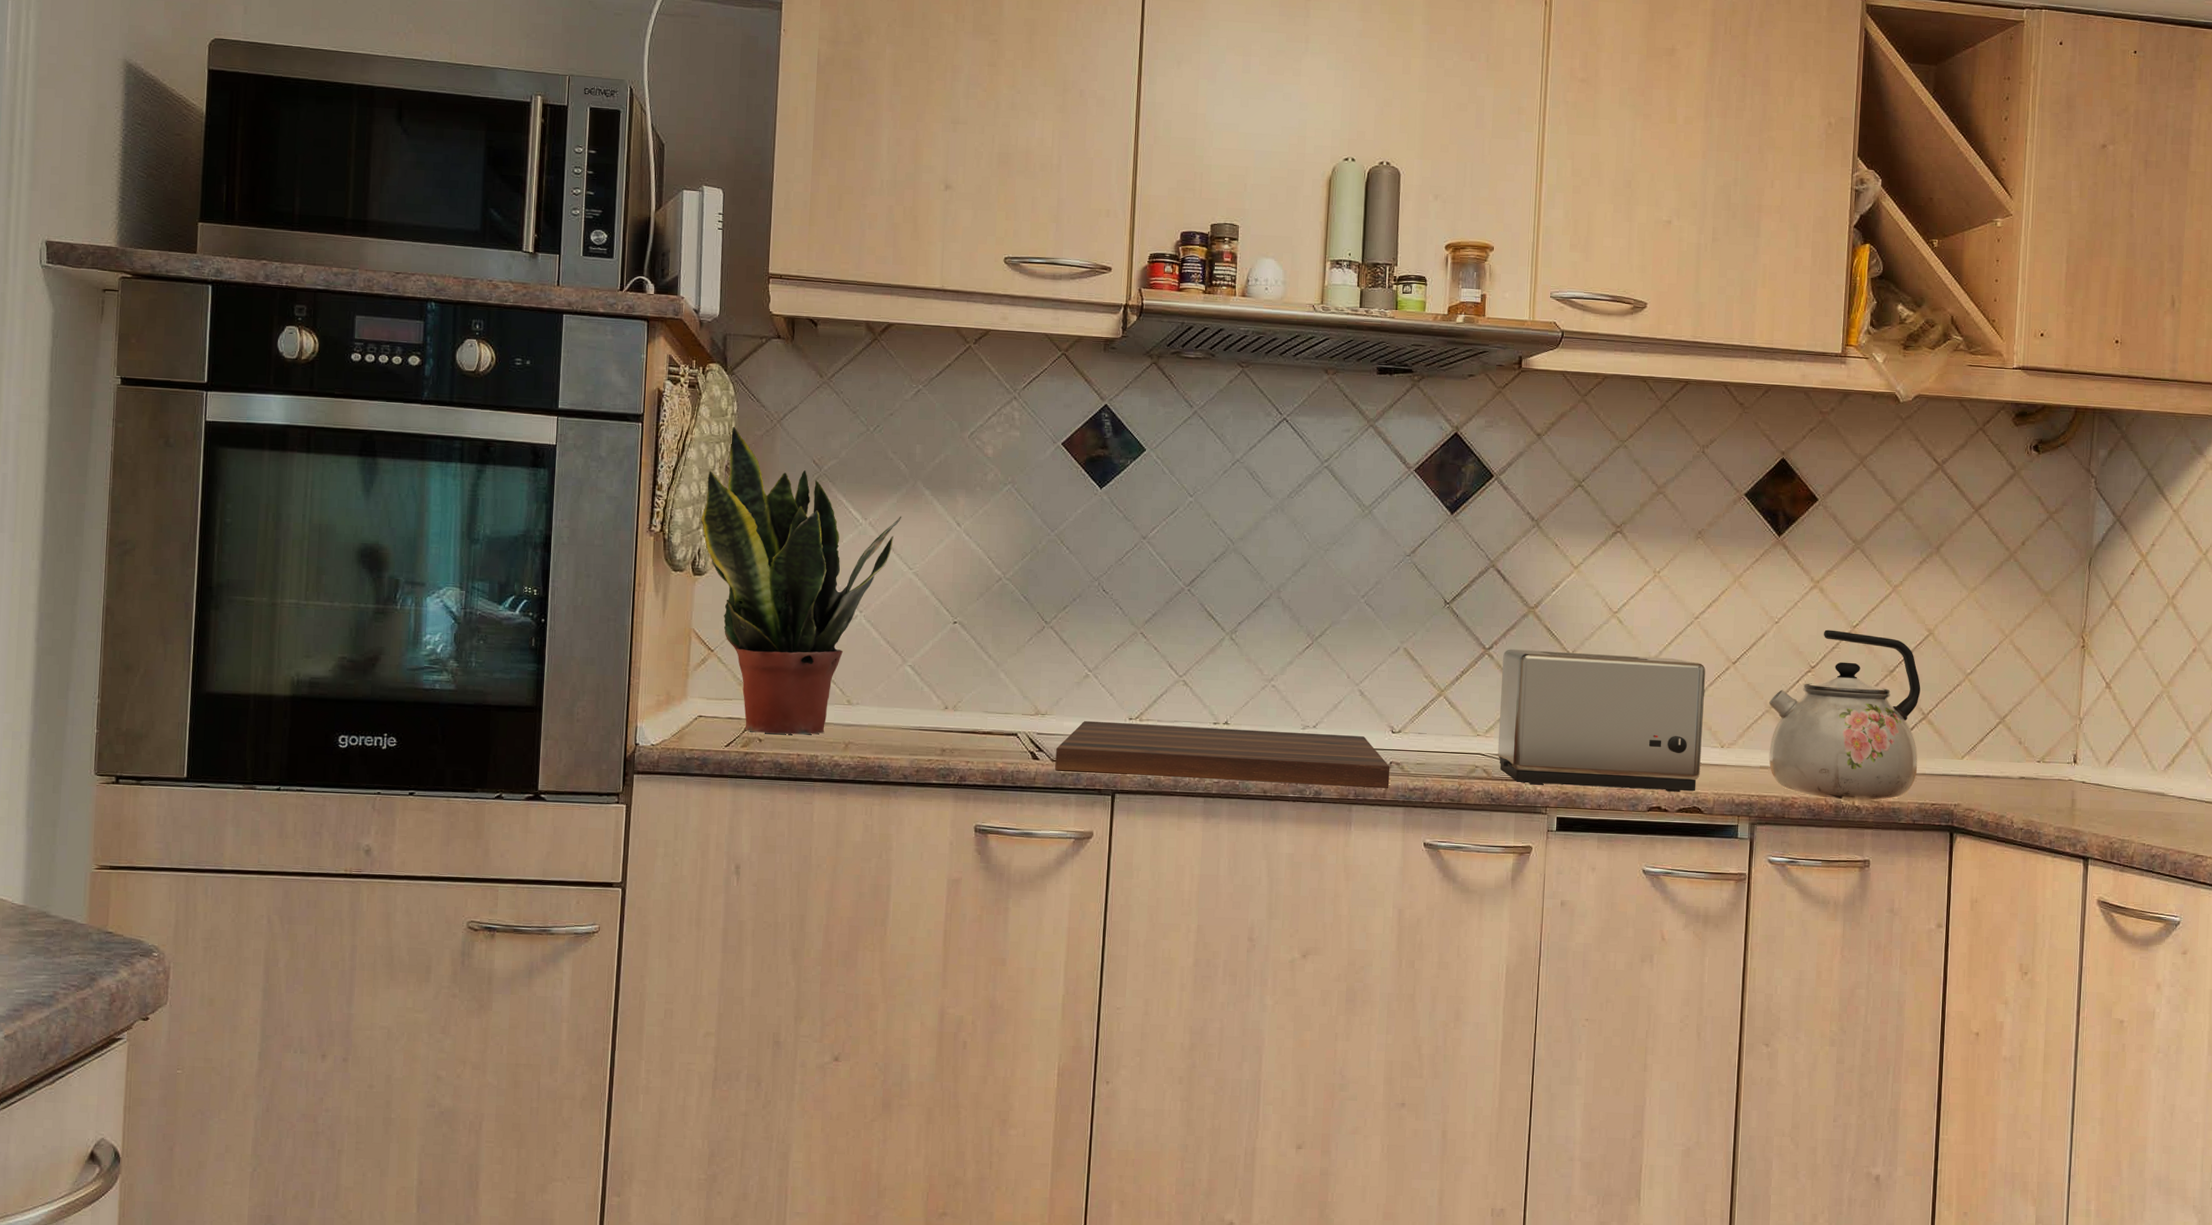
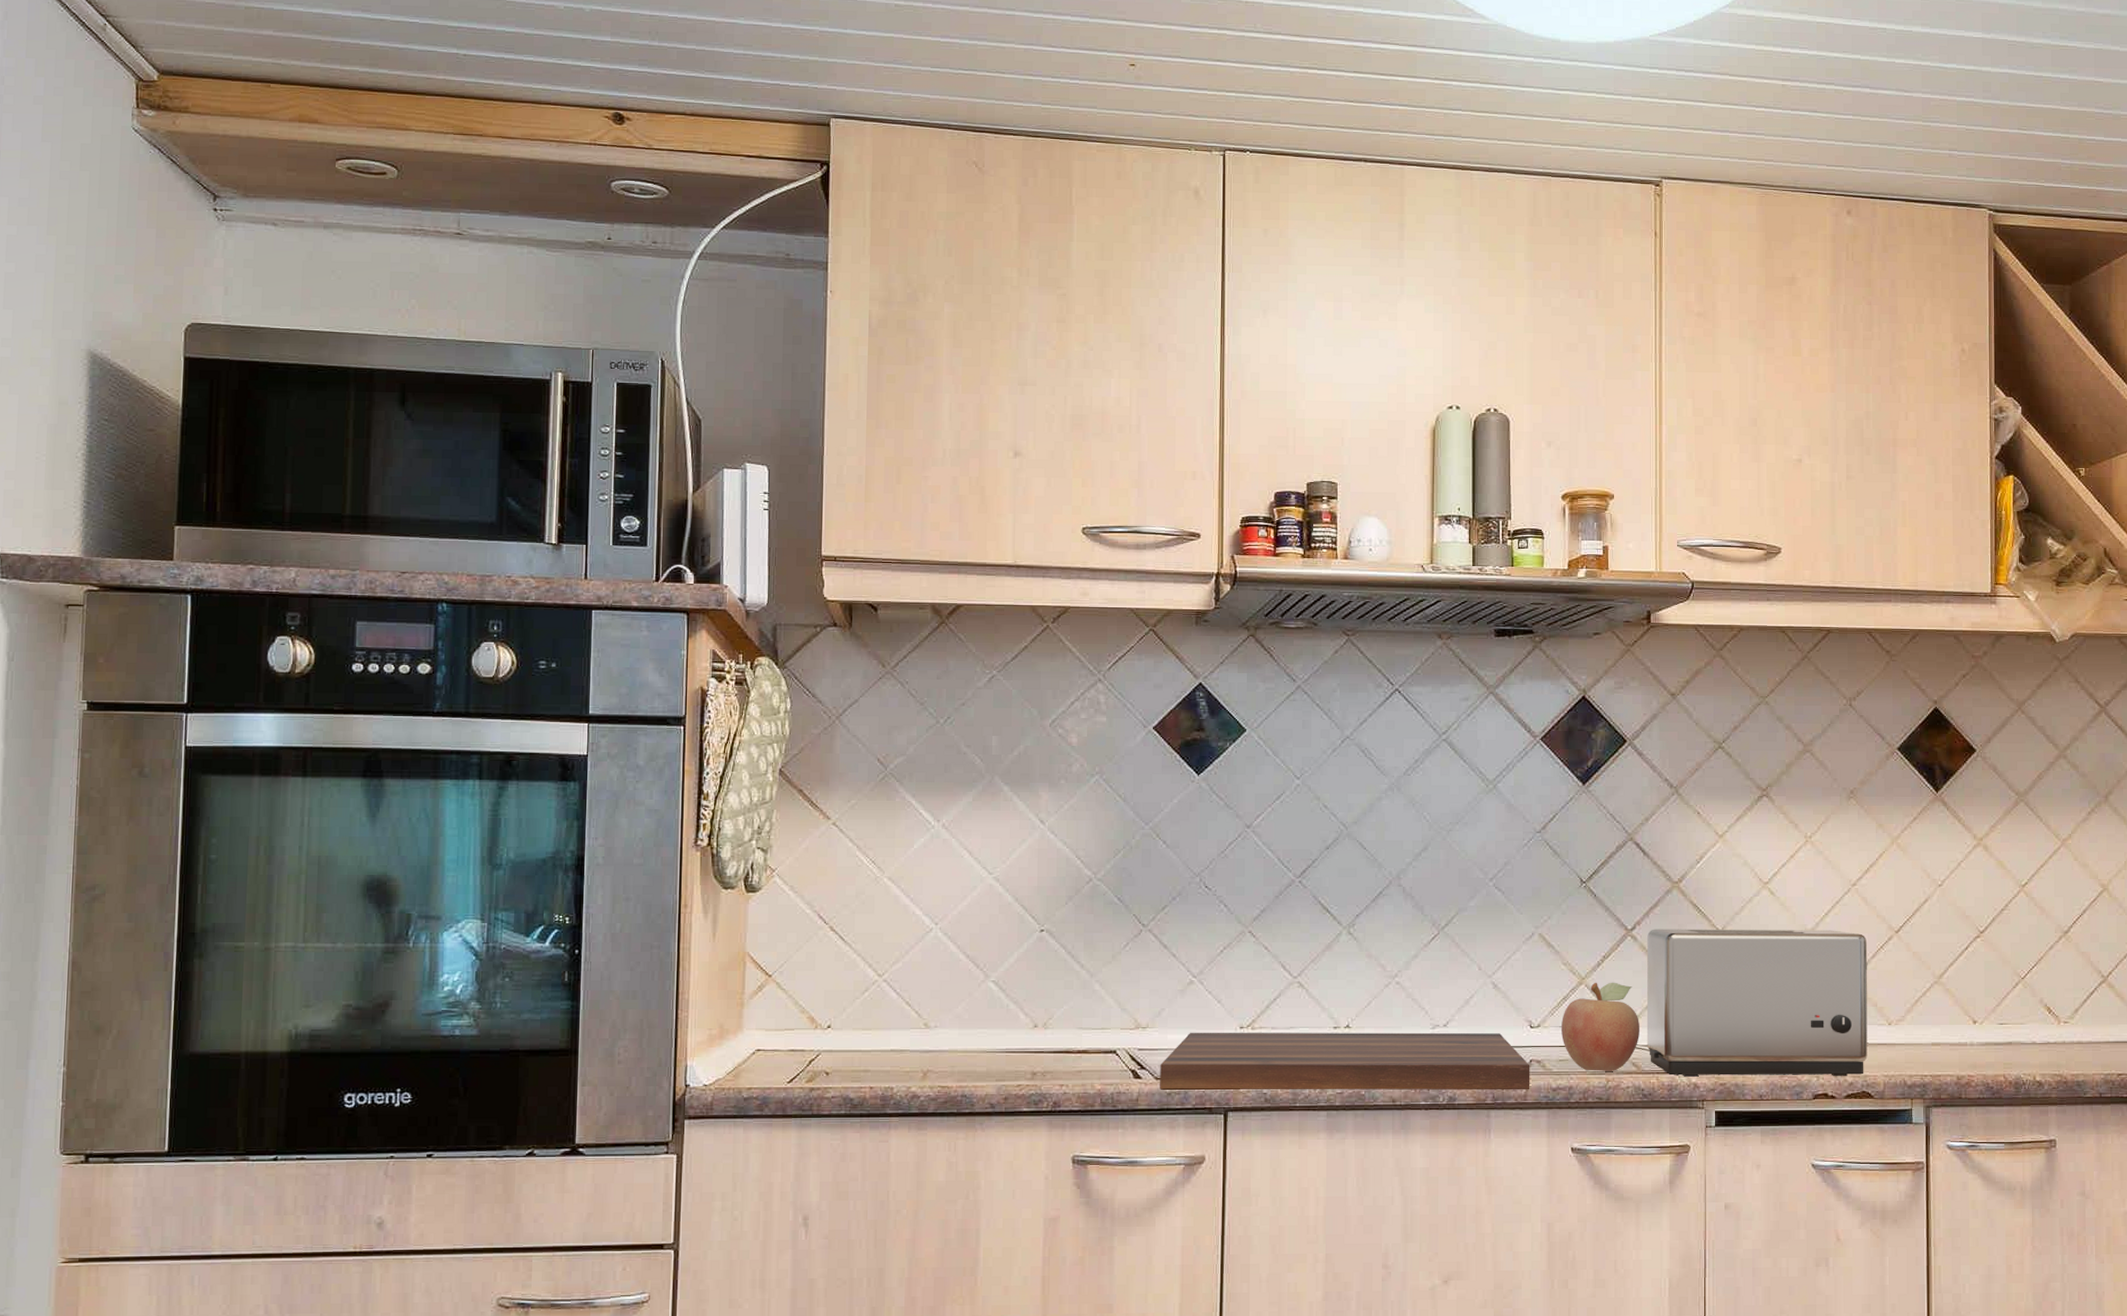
potted plant: present [701,426,902,735] -> none [753,725,979,1065]
fruit: none [1420,694,1492,776] -> present [1561,982,1639,1071]
kettle: present [1768,629,1921,801] -> none [1936,890,2101,1075]

